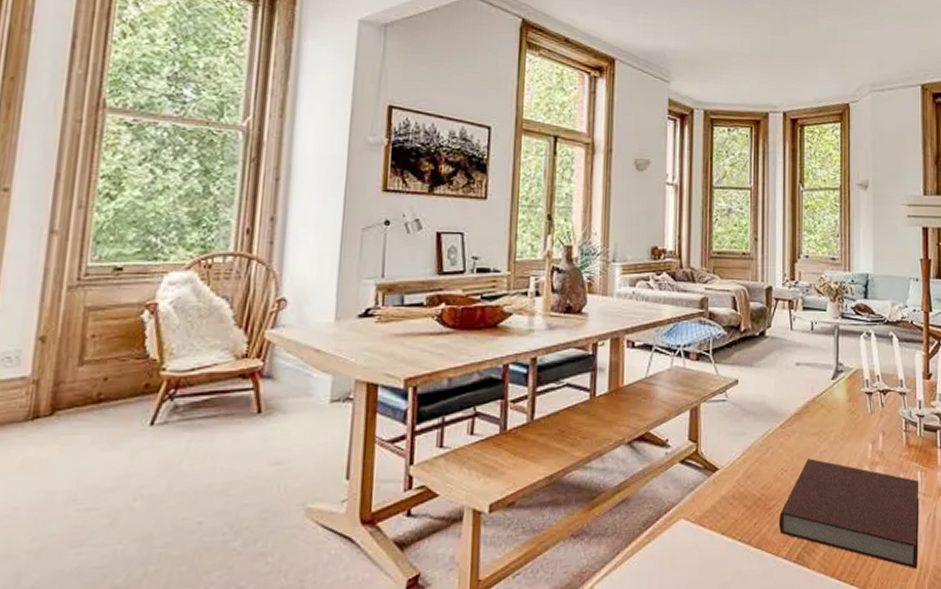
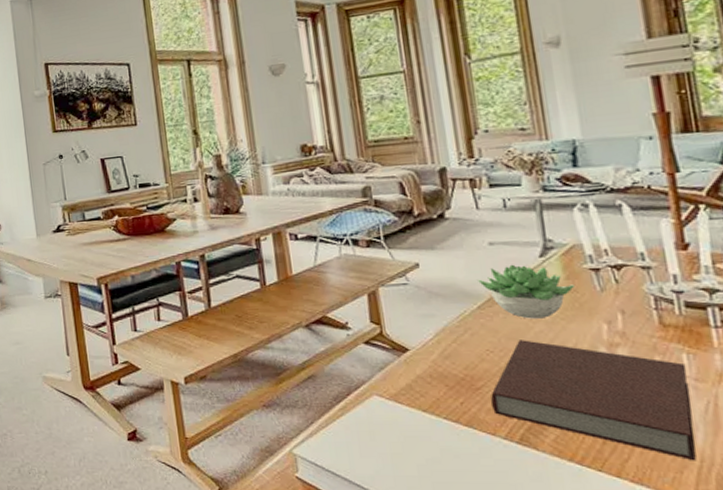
succulent plant: none [783,385,853,438] -> present [478,264,574,319]

